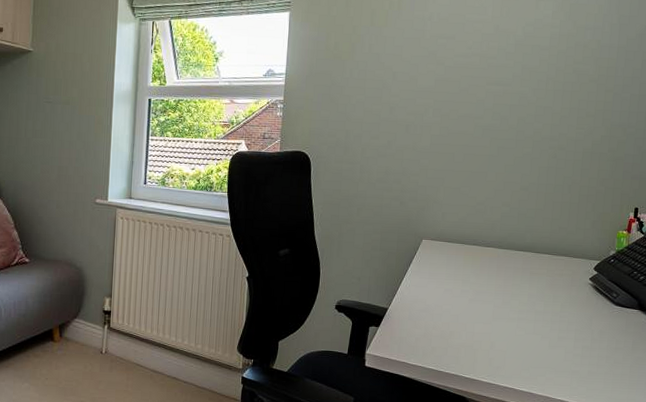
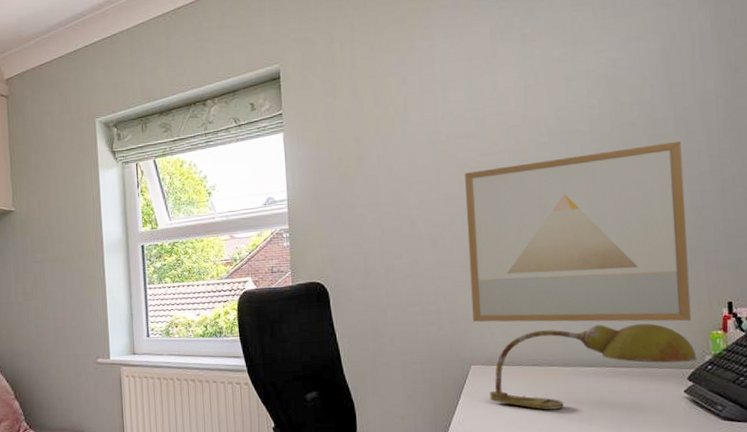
wall art: none [430,66,620,221] -> present [465,141,692,322]
desk lamp: none [434,215,604,284] -> present [490,323,697,409]

